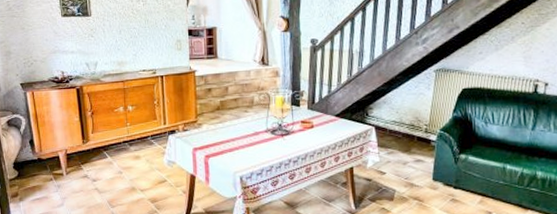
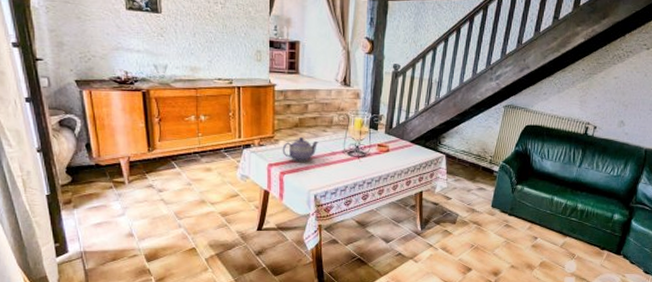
teapot: none [206,119,241,144] -> present [282,136,319,162]

